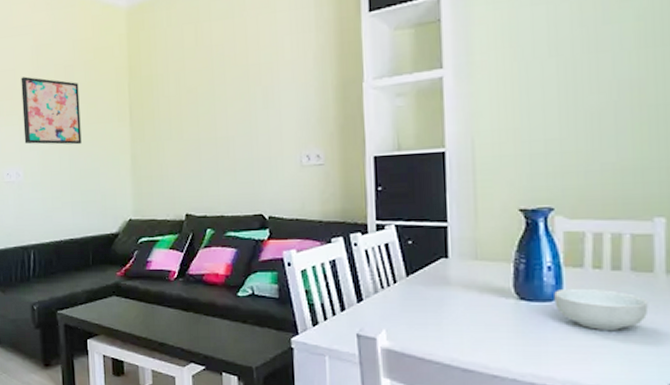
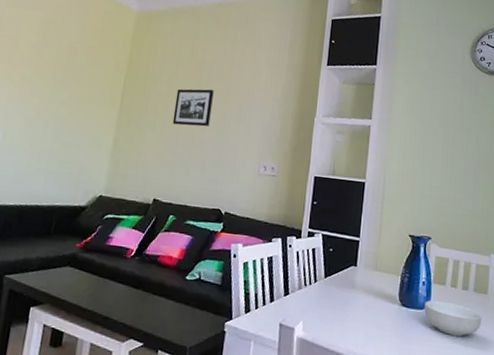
wall art: present [21,76,82,145] -> none [11,46,79,119]
picture frame: none [188,76,232,128] -> present [172,88,214,127]

